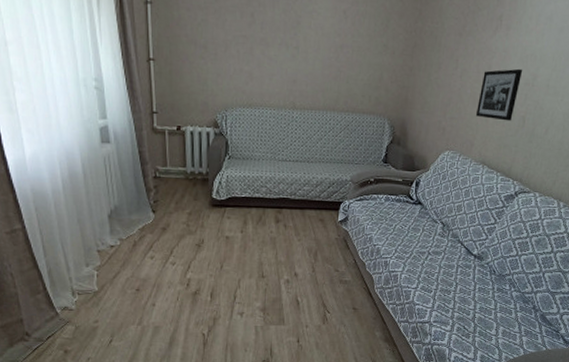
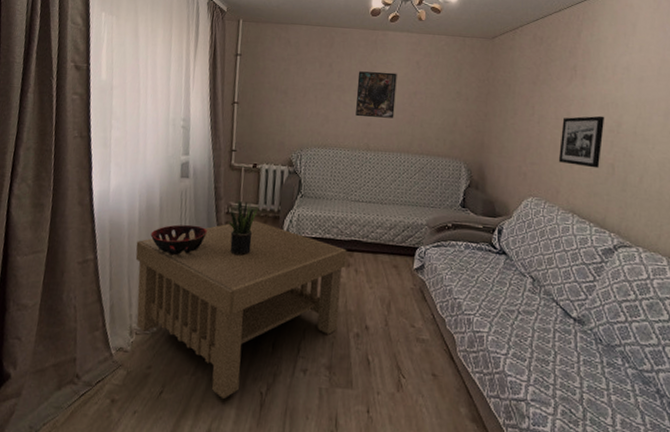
coffee table: none [64,183,276,342] -> present [135,220,347,400]
decorative bowl: none [78,190,137,220] -> present [150,224,208,255]
potted plant: none [158,164,186,218] -> present [229,200,258,256]
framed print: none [281,22,324,75] -> present [356,71,397,119]

